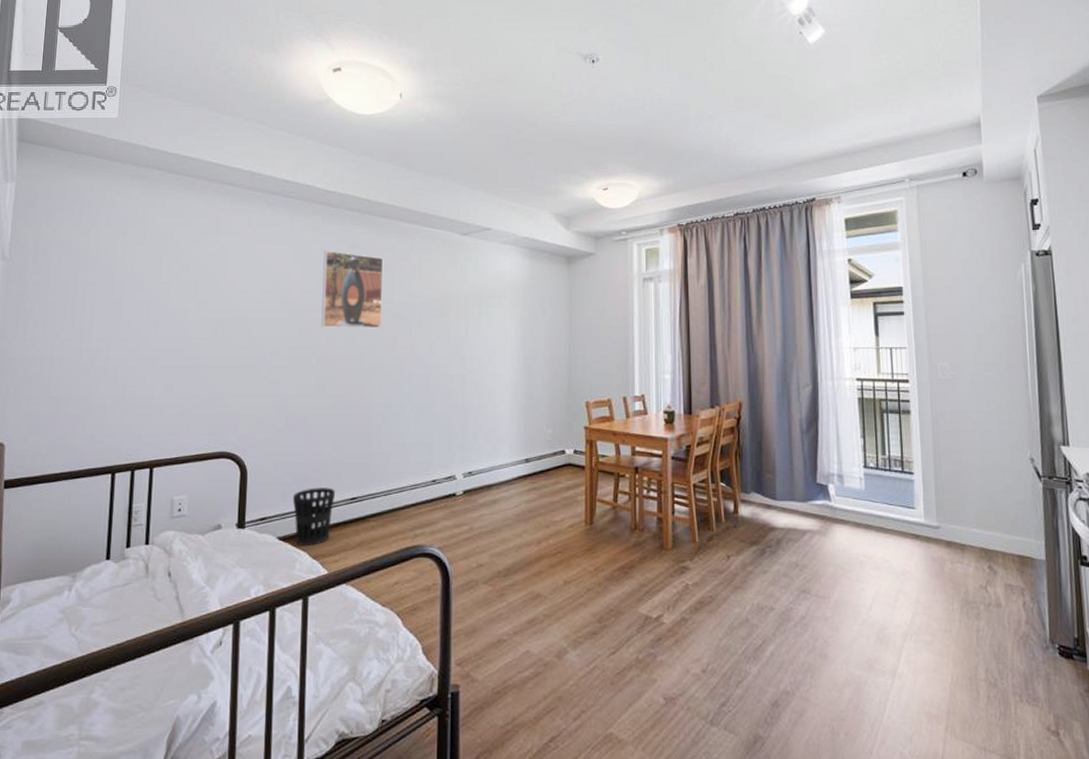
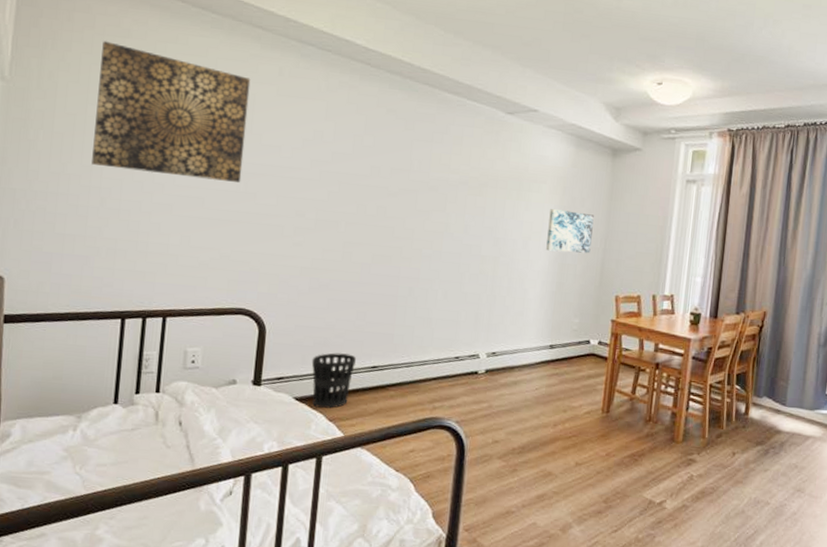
wall art: none [82,213,223,330] -> present [92,41,251,182]
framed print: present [321,251,384,329] -> none [352,113,423,201]
wall art: none [512,322,556,363] -> present [546,209,594,254]

